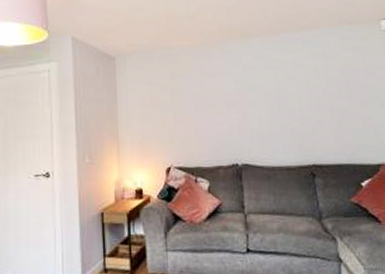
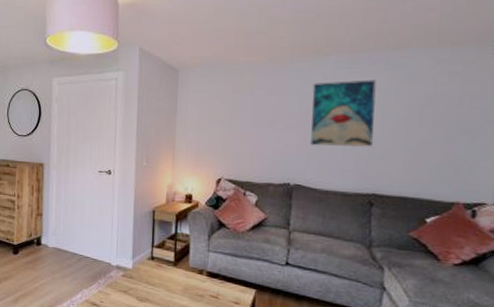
wall art: none [244,57,305,124] -> present [311,80,376,147]

